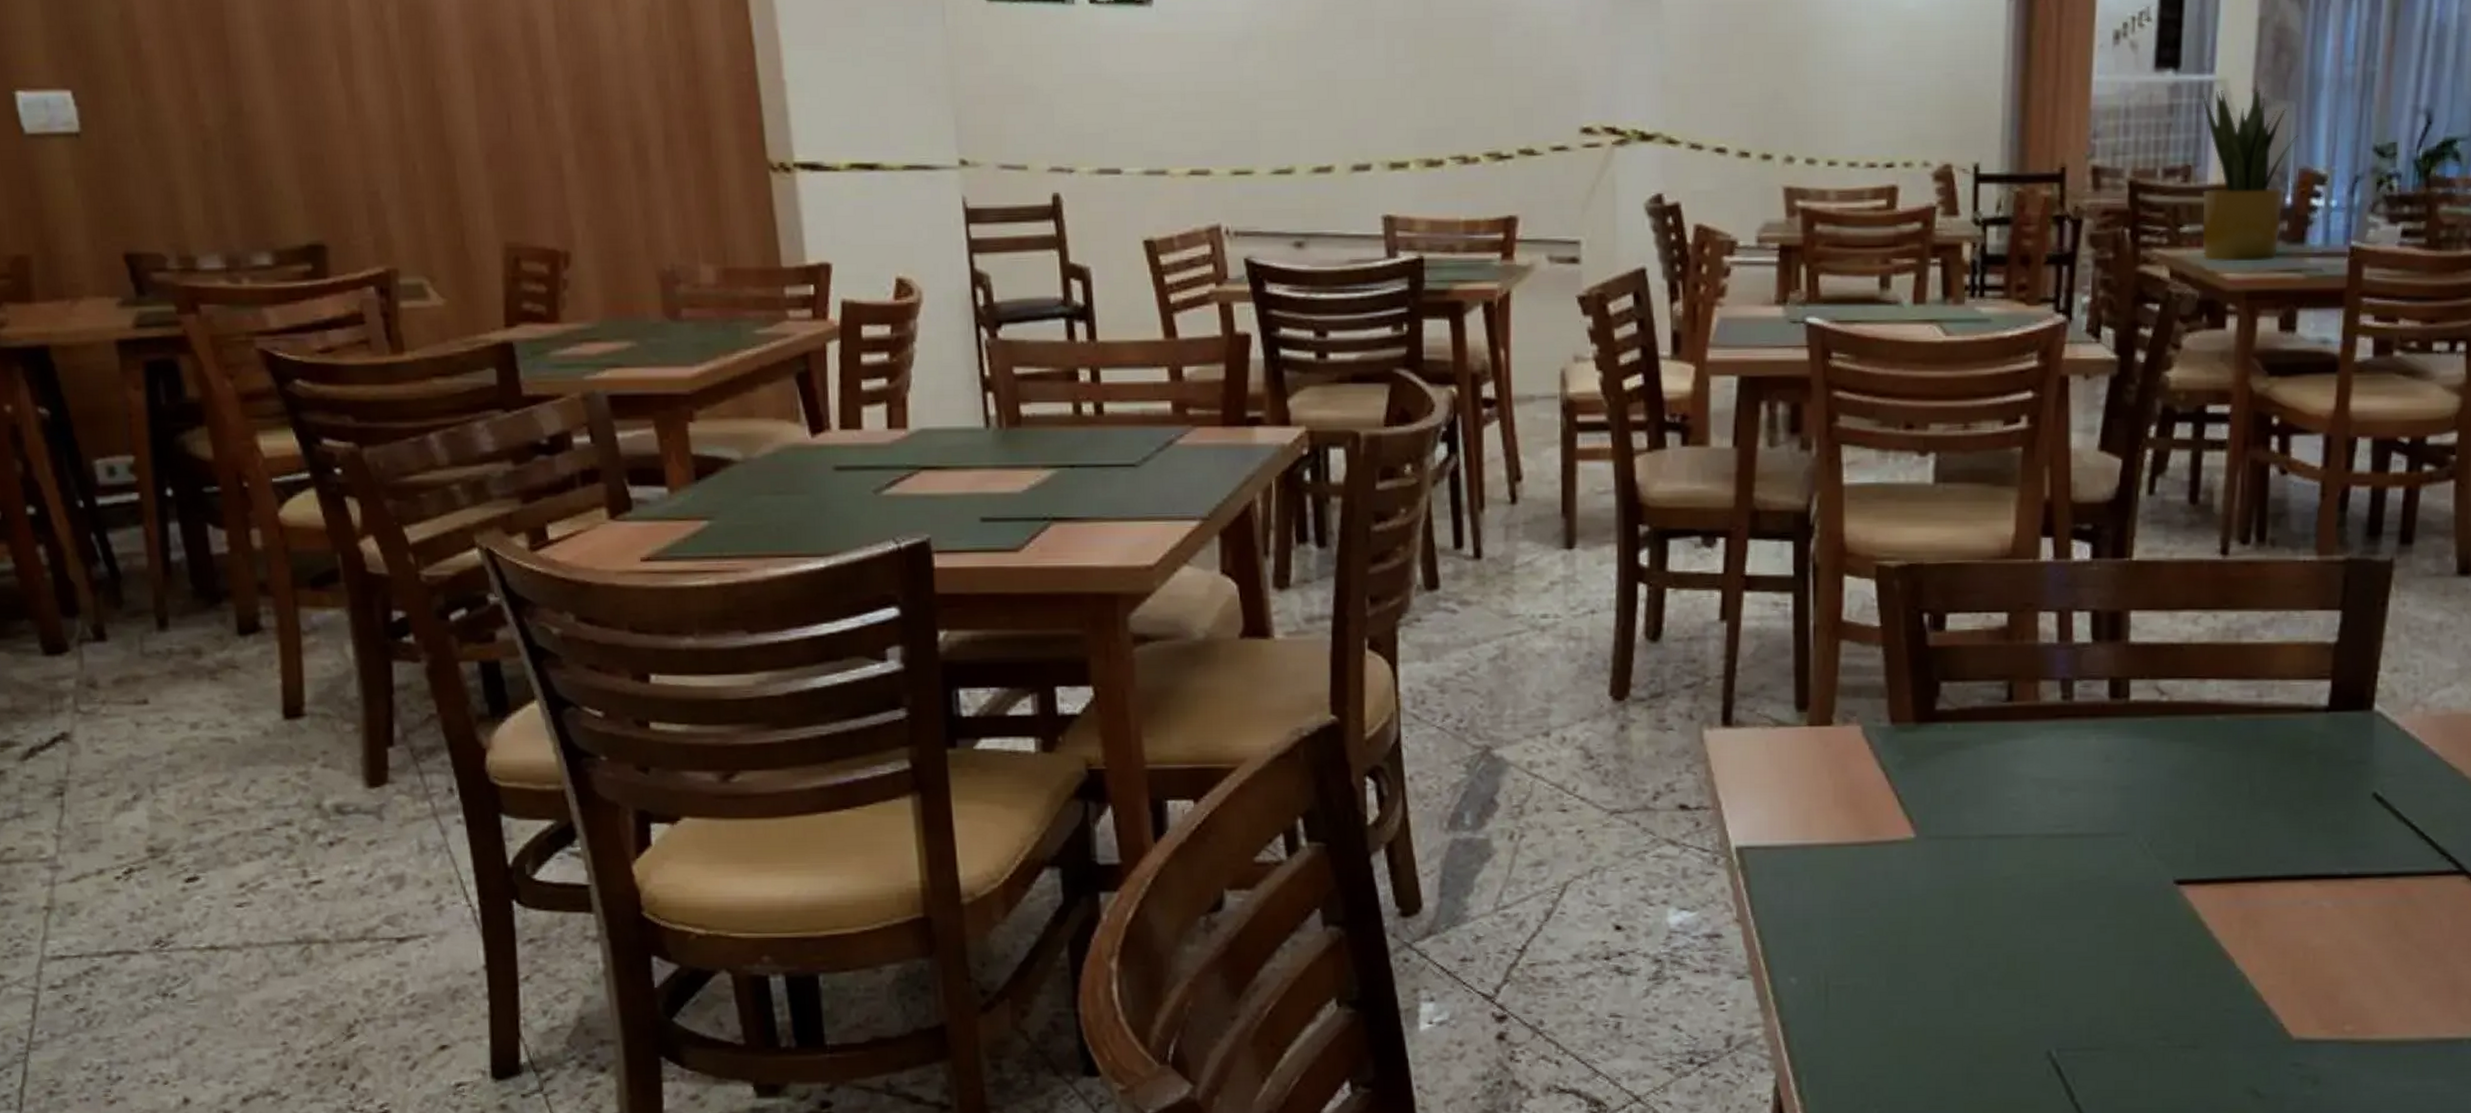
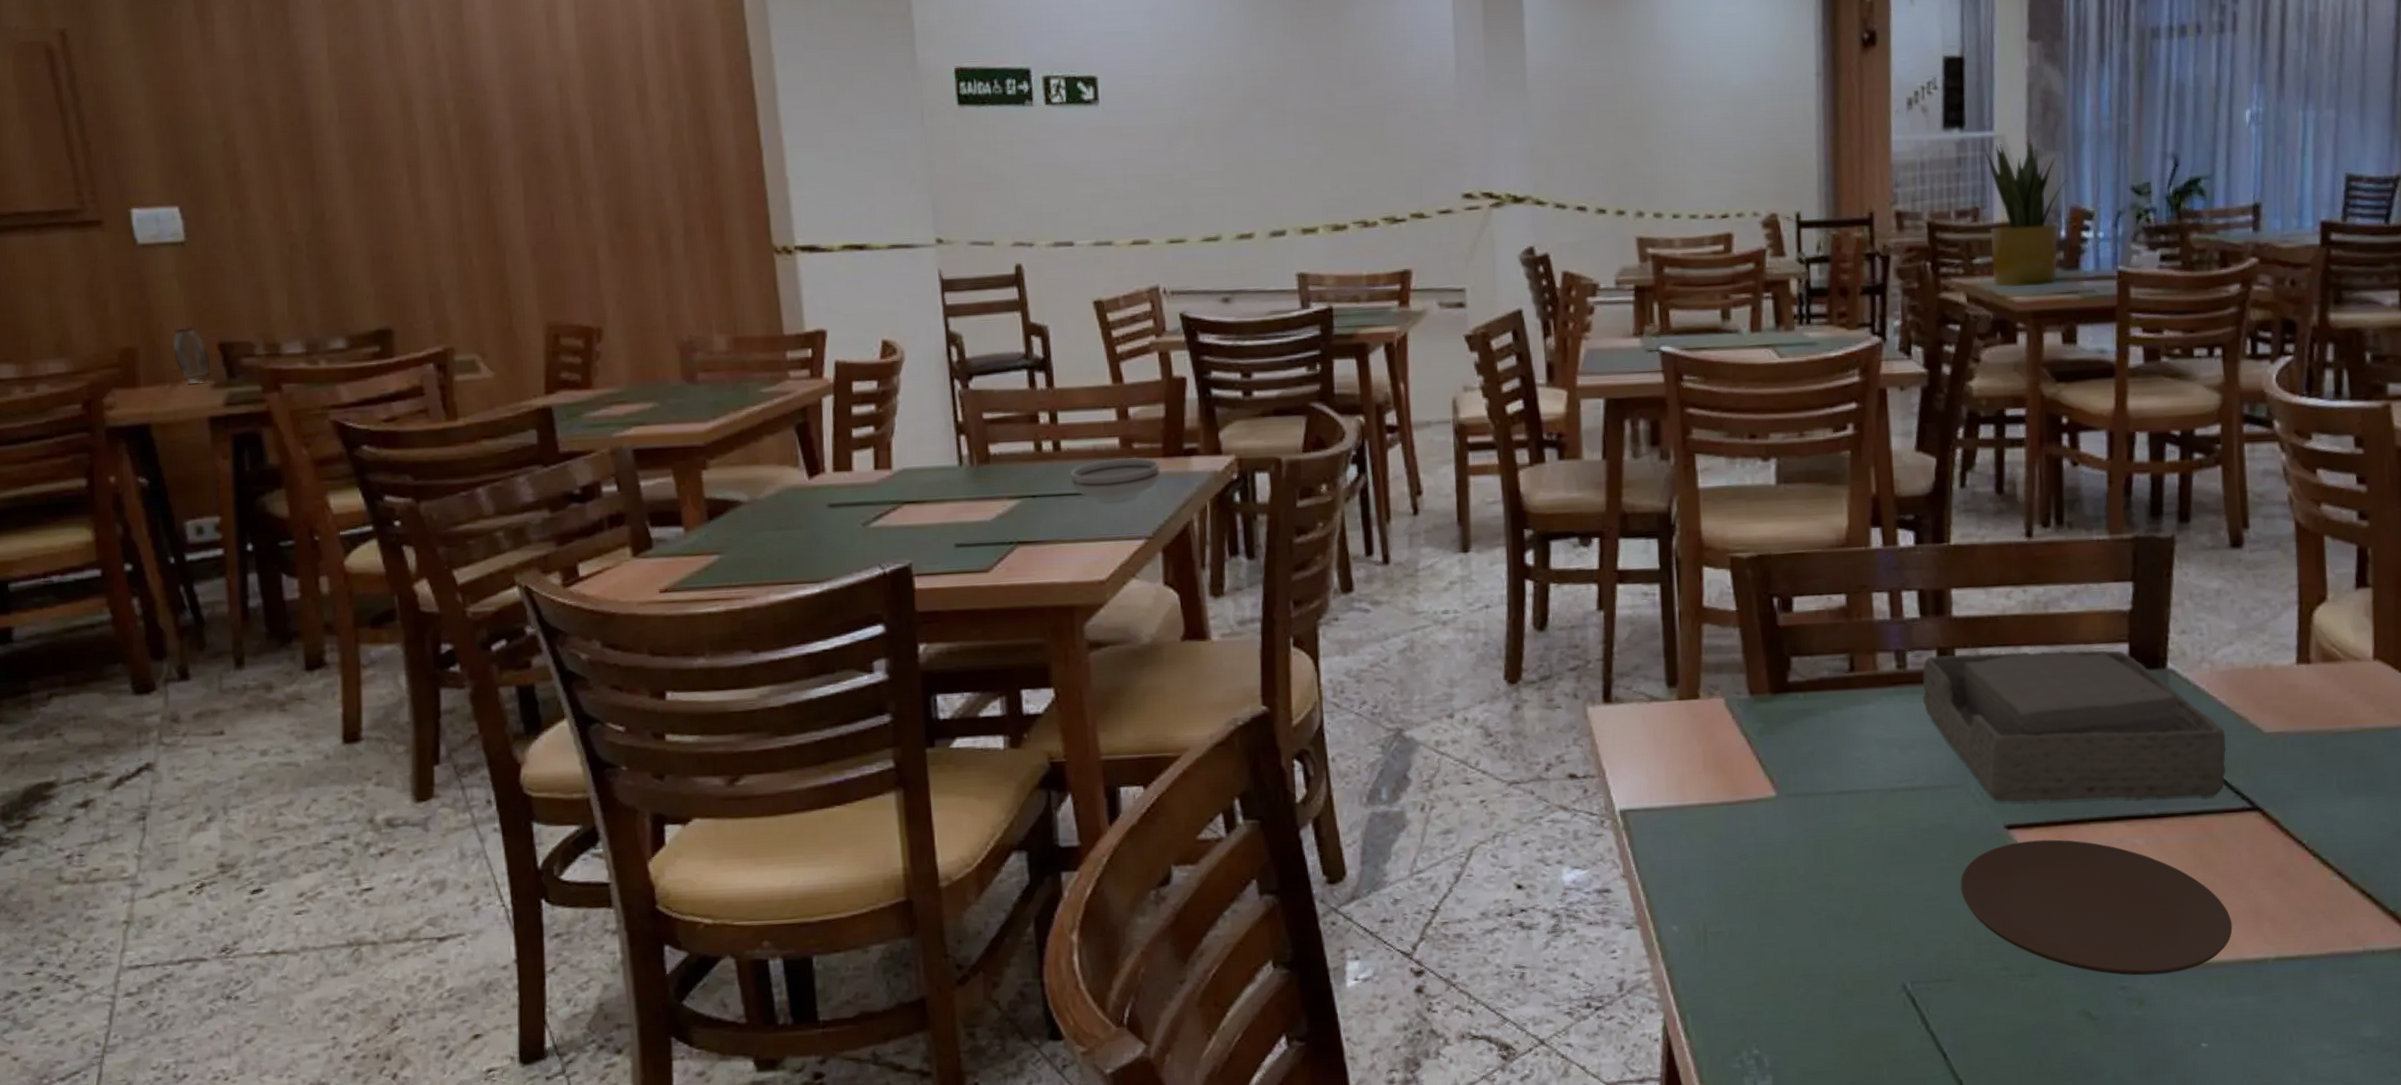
vase: none [71,234,117,301] -> present [173,327,211,385]
bowl: none [1113,425,1219,478] -> present [1069,457,1161,504]
napkin holder: none [2089,685,2435,858] -> present [1922,650,2227,803]
plate: none [2119,898,2426,1052] -> present [1960,839,2233,976]

